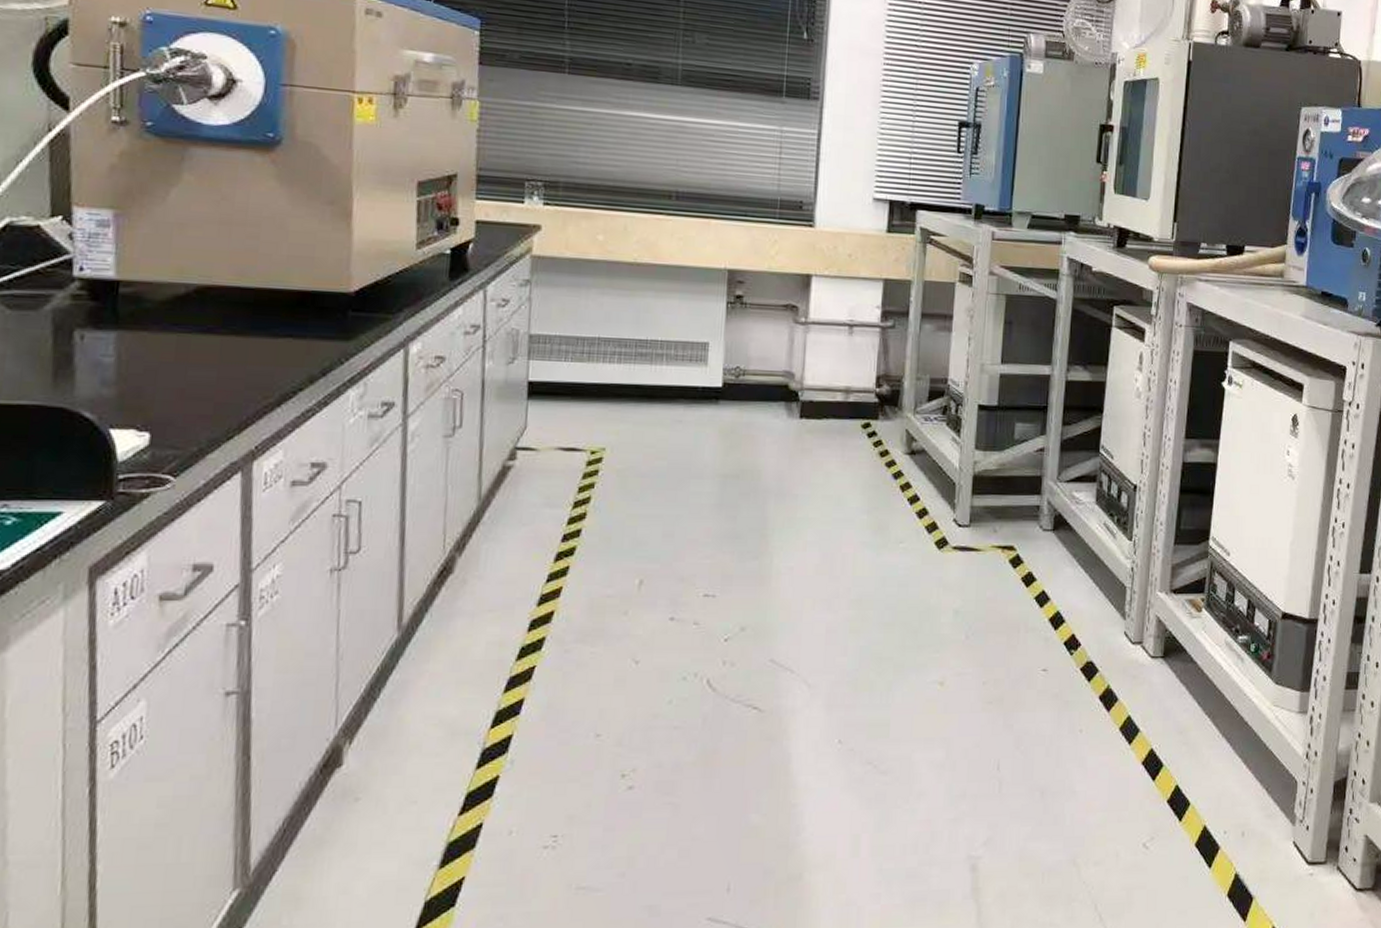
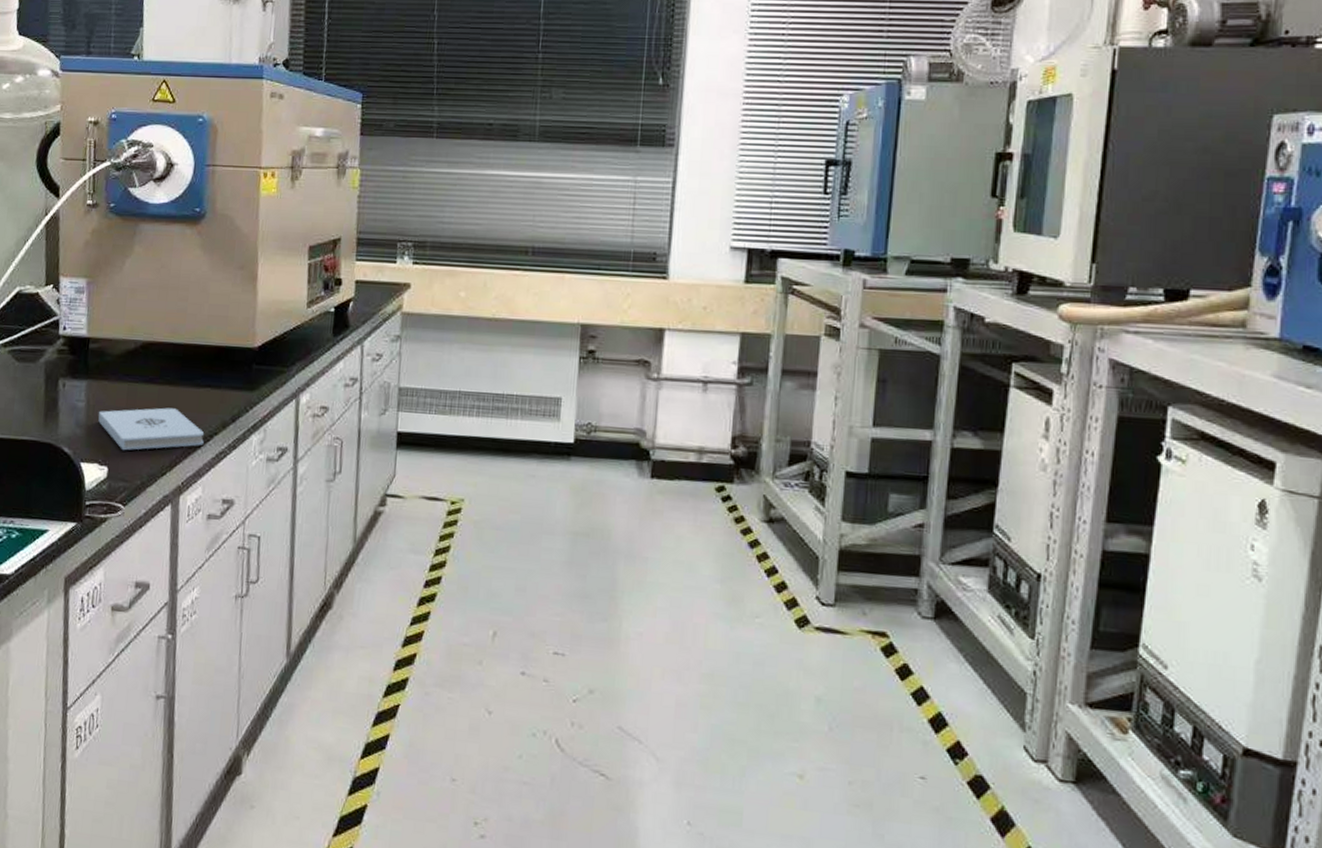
notepad: none [134,361,286,413] -> present [98,407,205,451]

